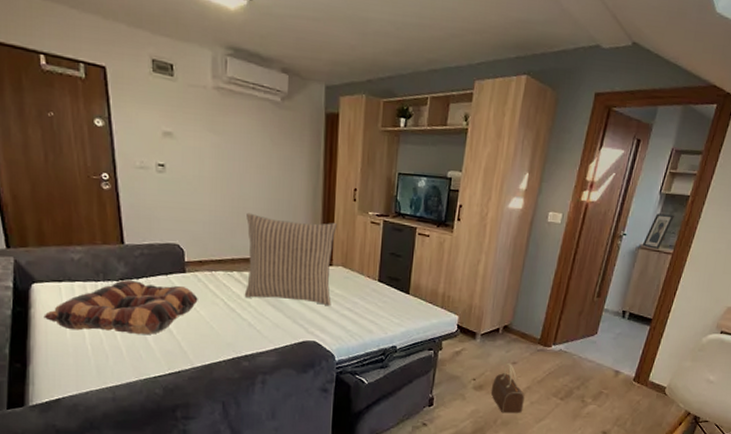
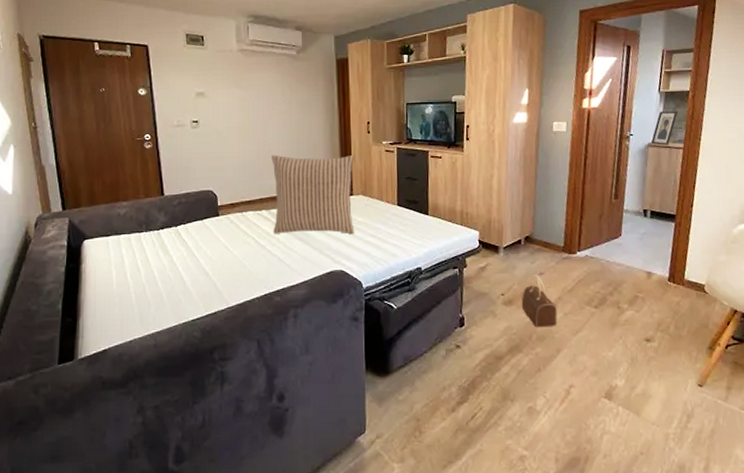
seat cushion: present [44,279,198,335] -> none [93,228,231,281]

